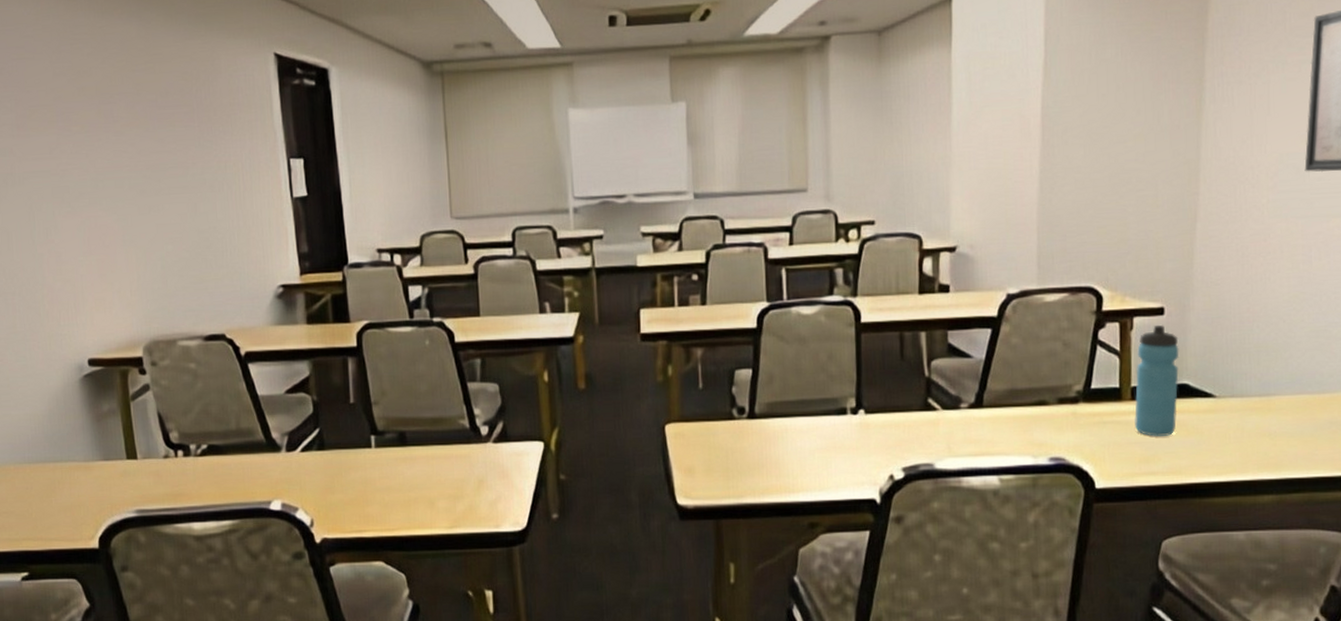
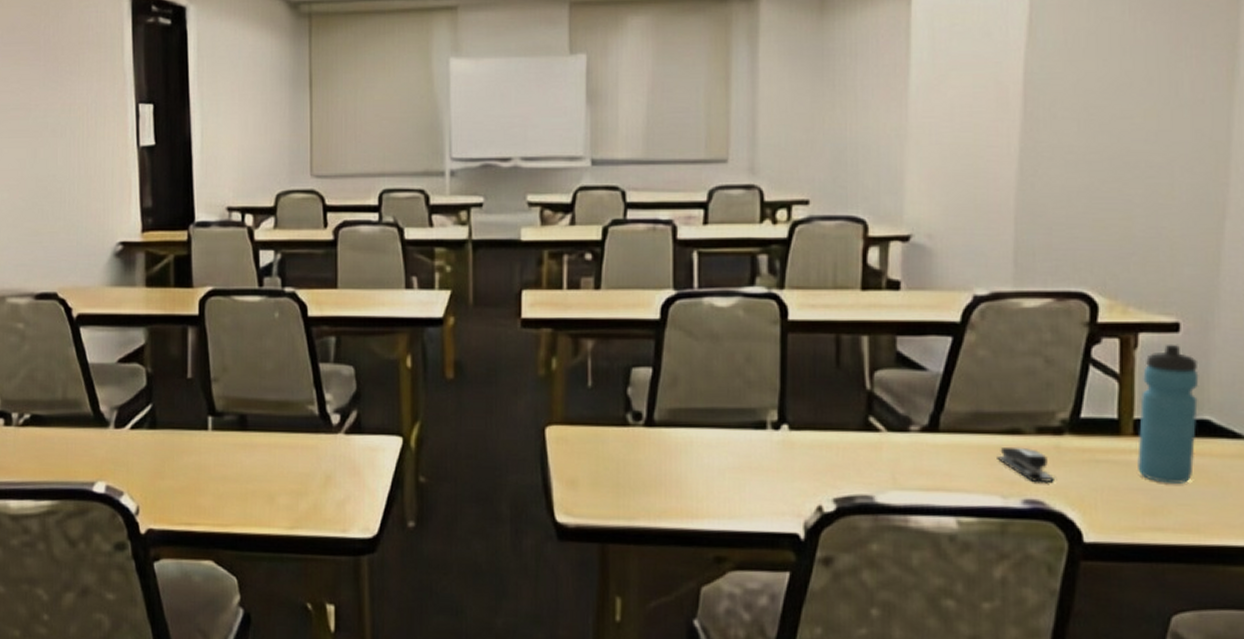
stapler: none [1028,415,1073,444] -> present [997,446,1054,484]

